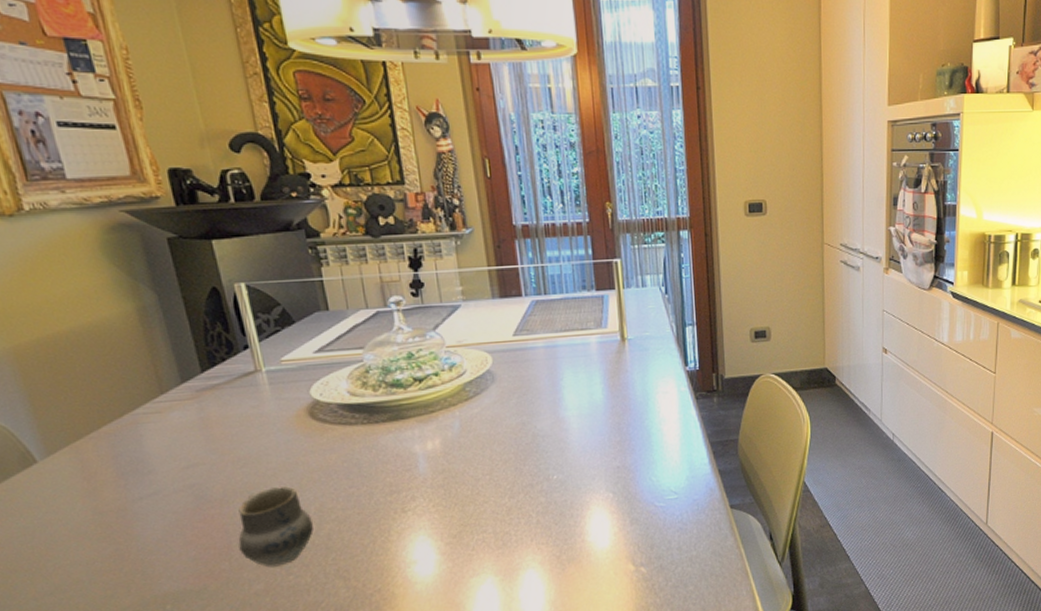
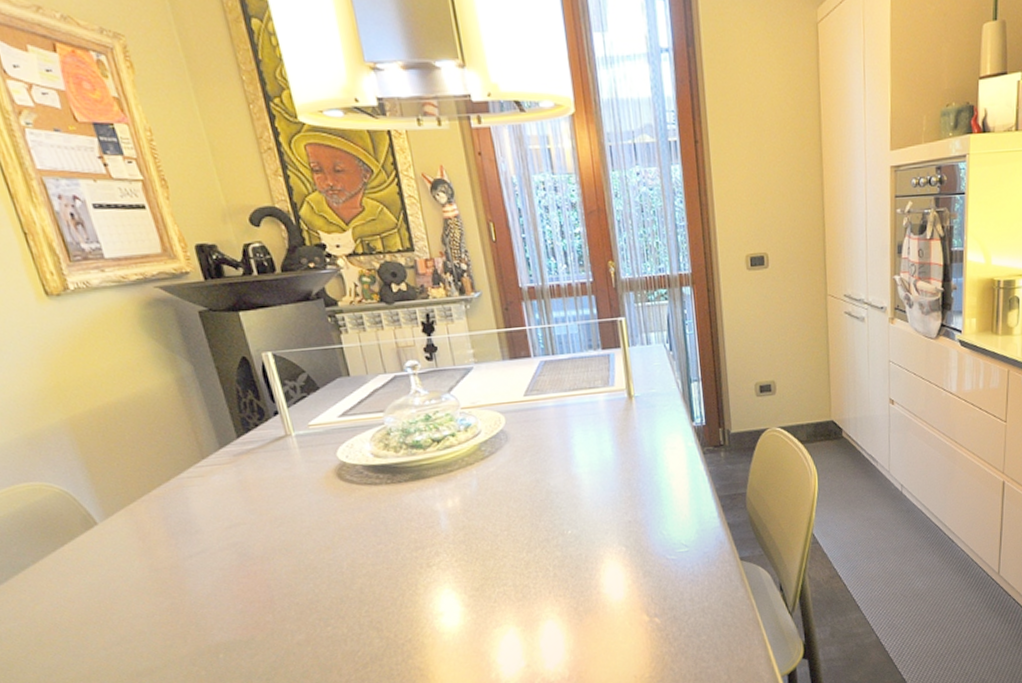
cup: present [238,486,313,567] -> none [278,544,347,619]

